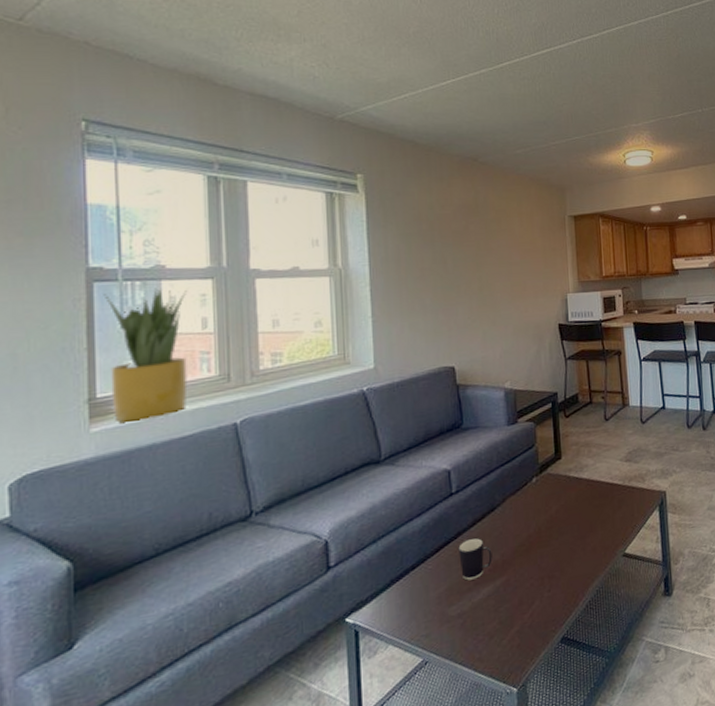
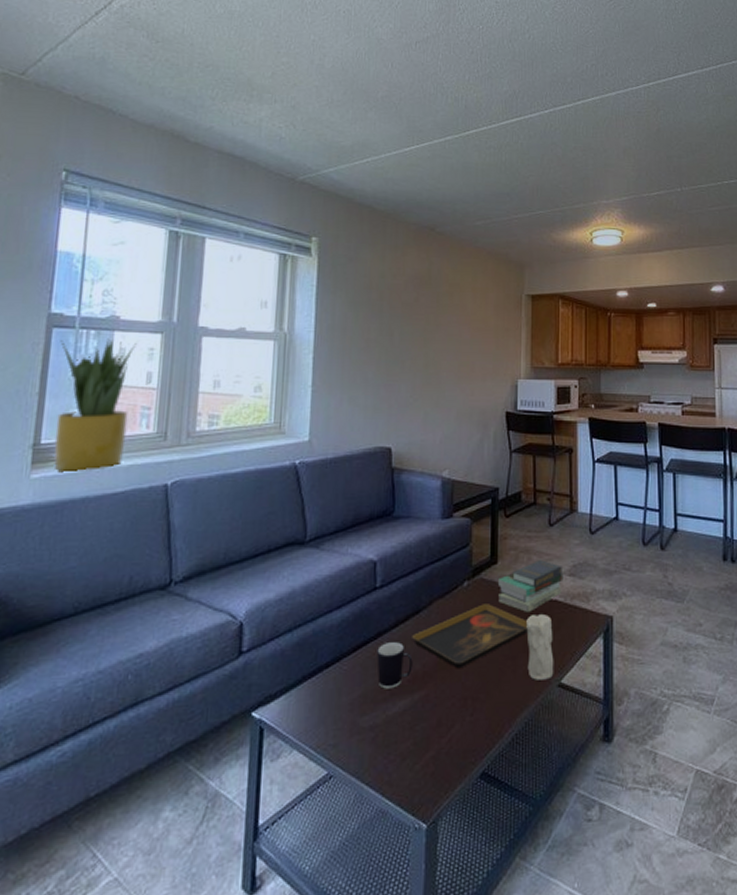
decorative tray: none [489,494,593,554] -> present [412,604,528,669]
books: none [563,451,621,498] -> present [497,560,563,612]
candle: none [591,496,619,554] -> present [526,613,554,680]

